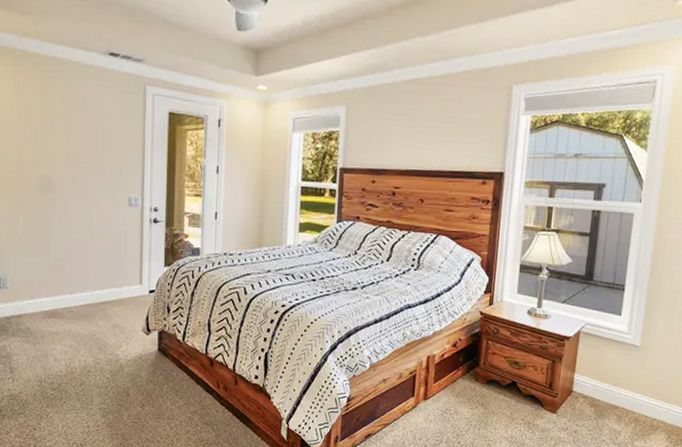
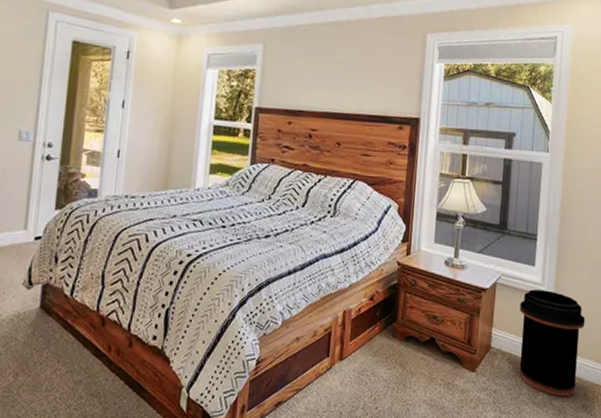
trash can: none [600,338,673,439] -> present [519,289,585,397]

